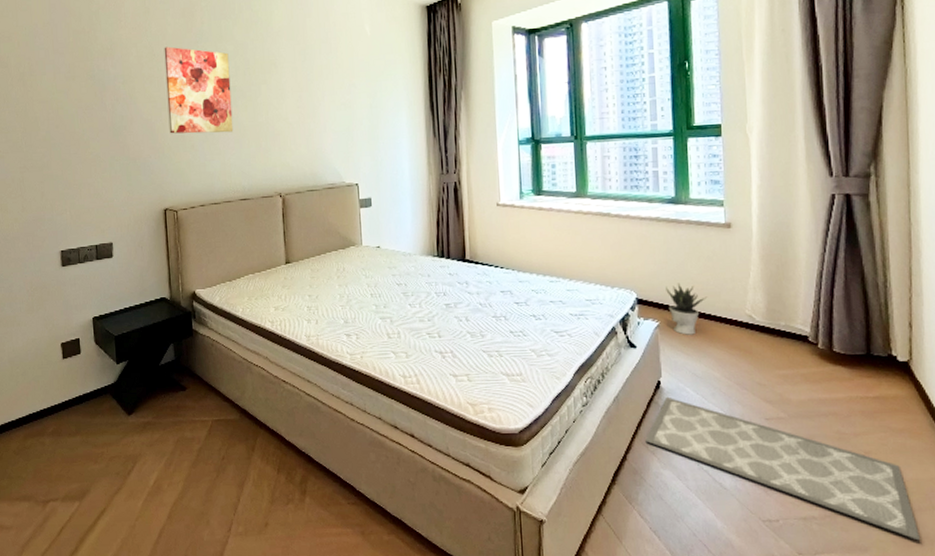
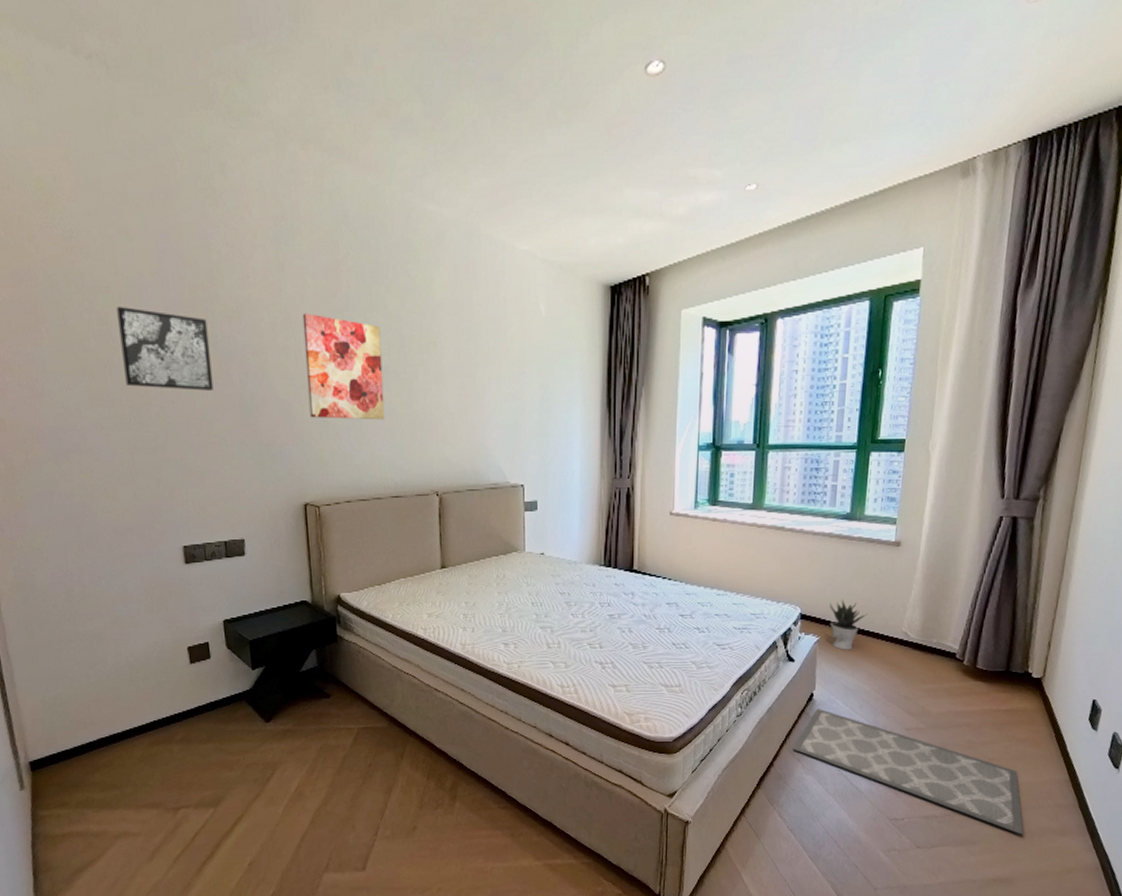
wall art: none [16,51,90,116] -> present [116,305,214,391]

